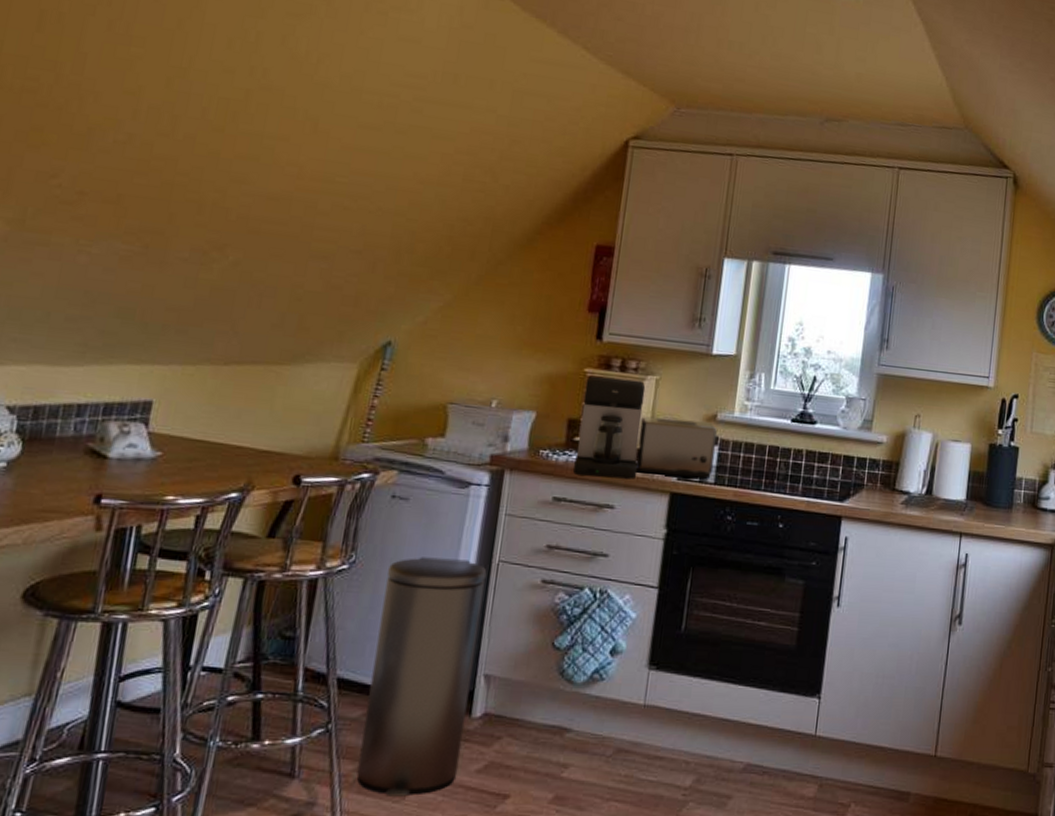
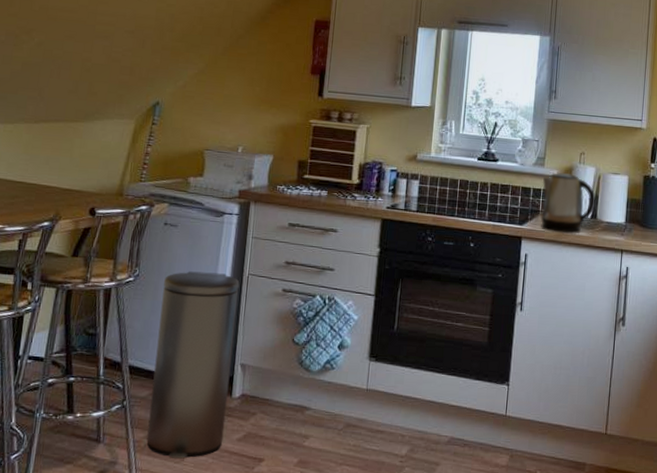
coffee maker: present [573,376,646,481] -> none [304,125,359,209]
toaster: present [635,416,719,479] -> none [353,157,419,207]
kettle: none [865,439,932,514] -> present [540,173,596,234]

